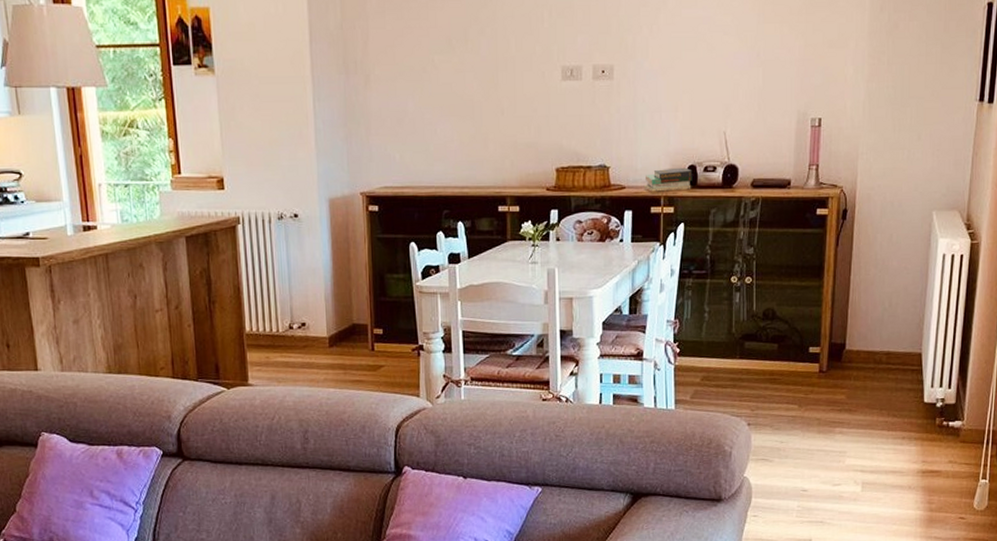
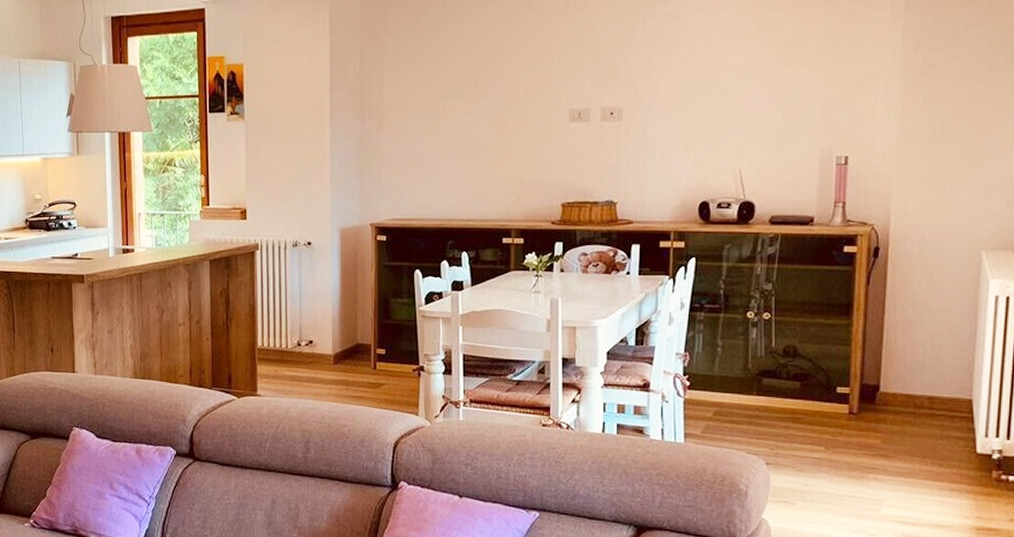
books: present [643,167,693,195] -> none [652,203,705,229]

